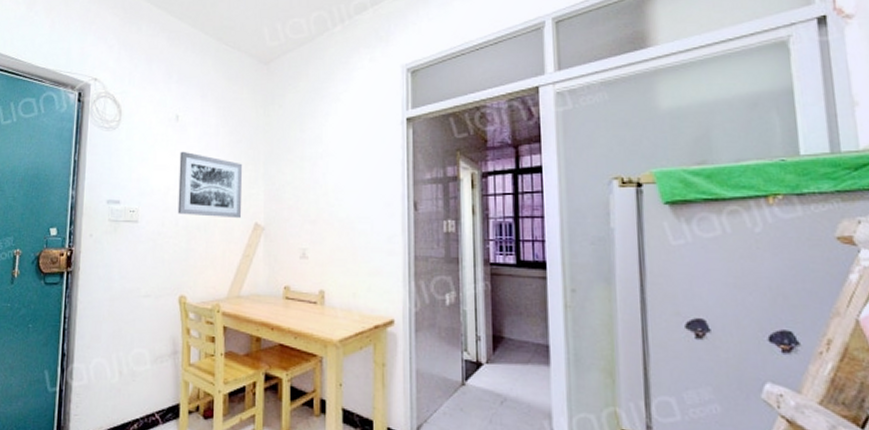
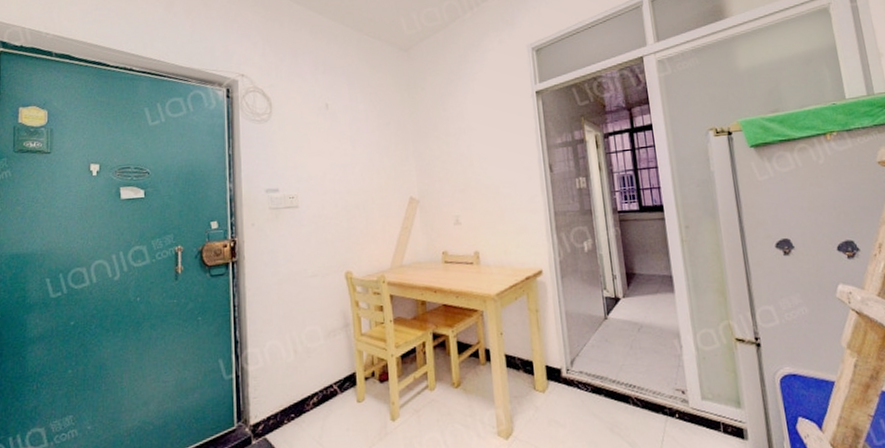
wall art: present [177,151,243,219] -> none [332,136,397,196]

